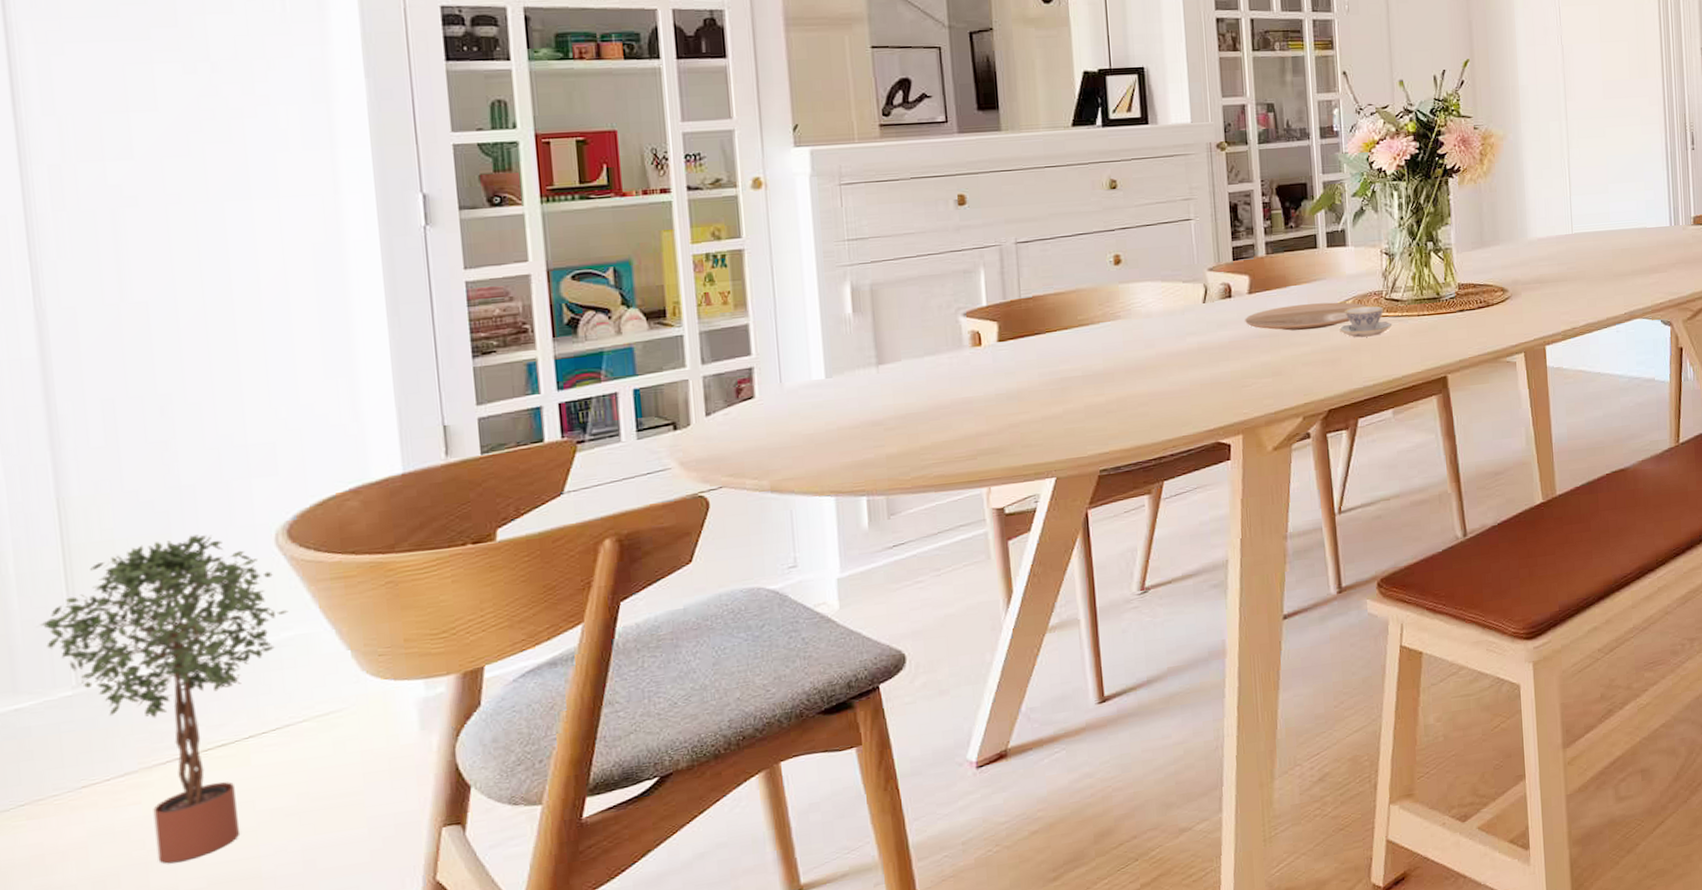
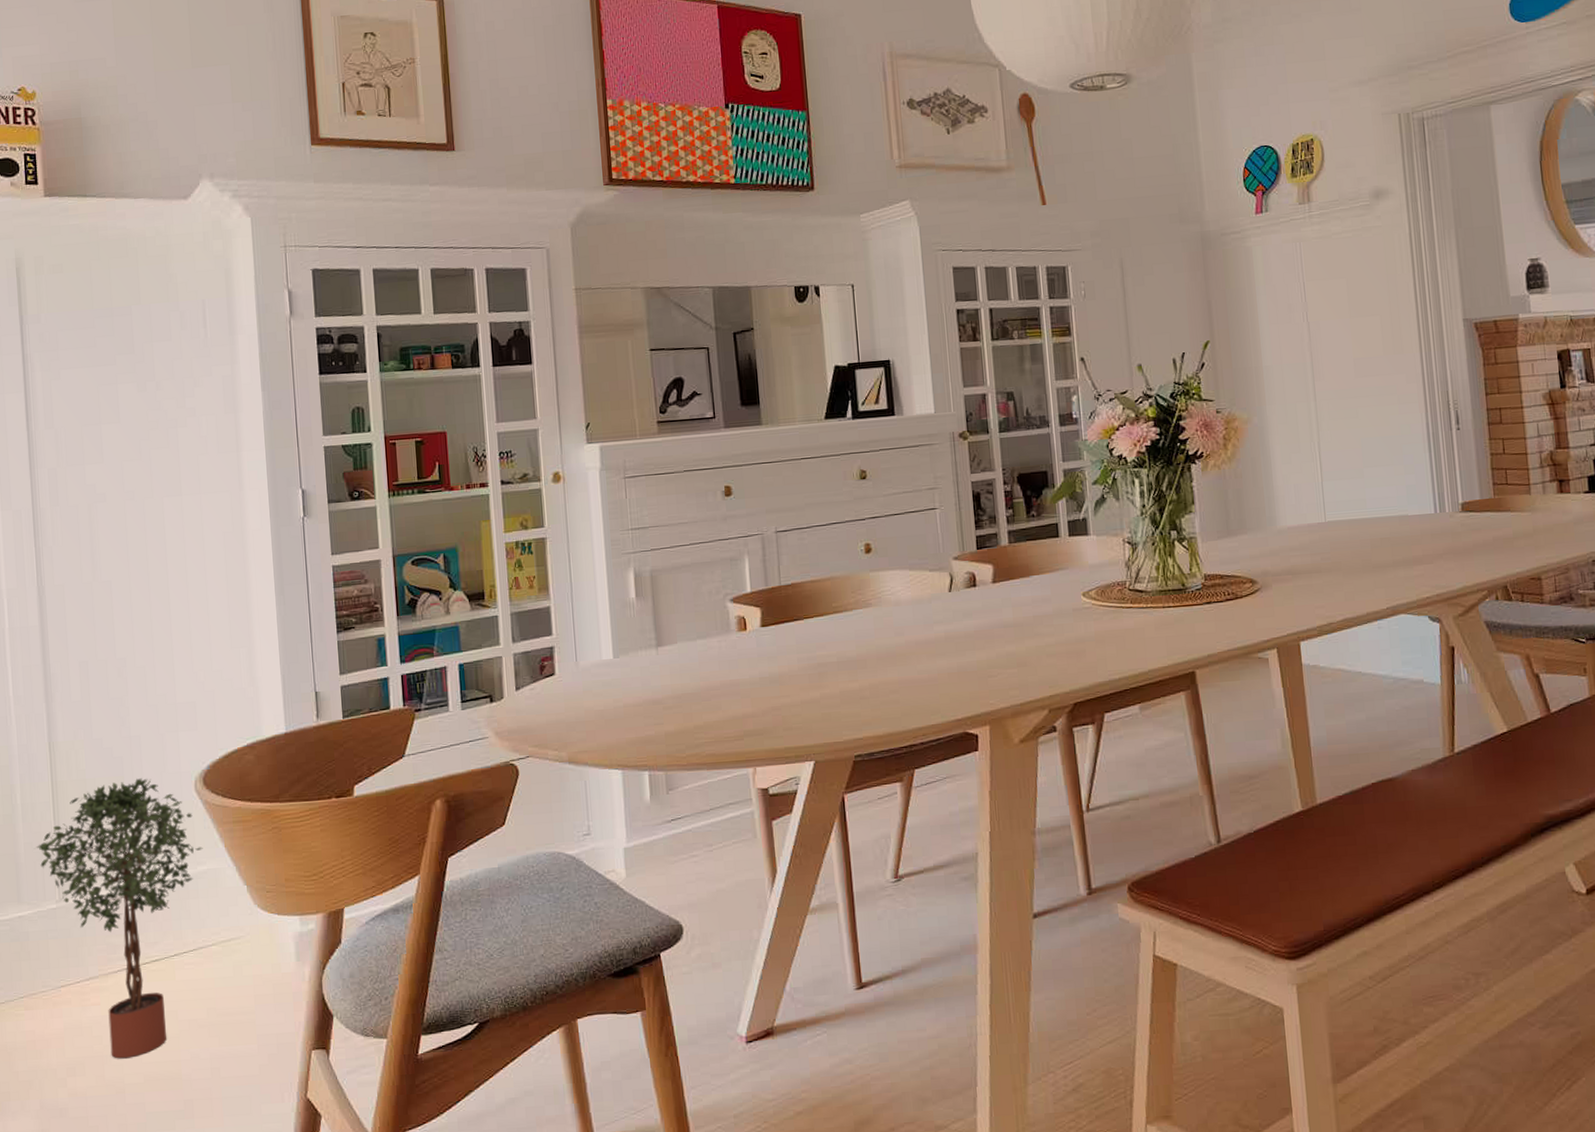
plate: present [1245,302,1368,331] -> none [989,592,1112,621]
teacup: present [1338,305,1393,338] -> none [1082,596,1137,629]

